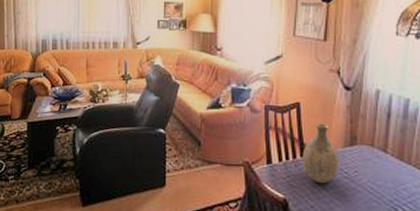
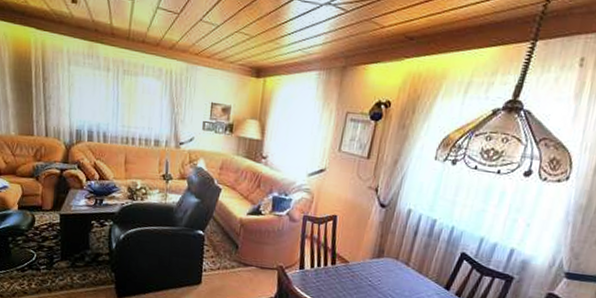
vase: present [302,123,339,184] -> none [332,235,366,290]

